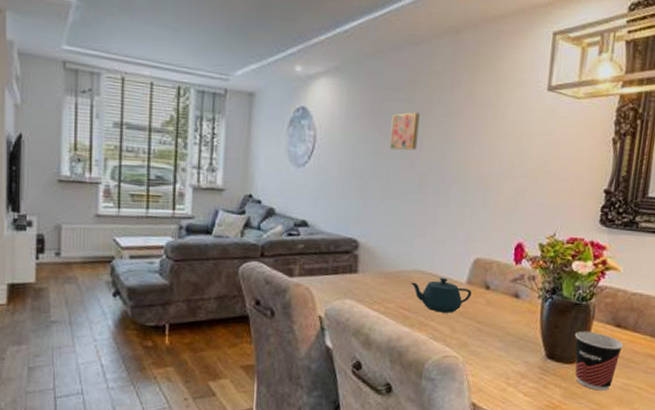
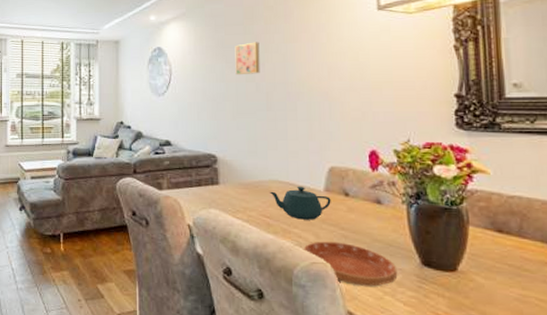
saucer: none [437,334,524,379] -> present [303,241,398,287]
cup: present [574,331,624,391] -> none [449,236,510,303]

